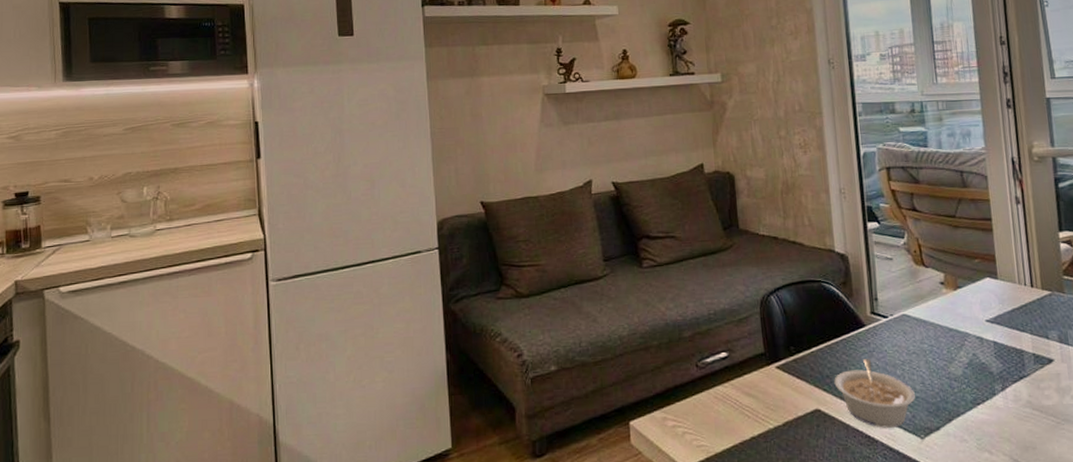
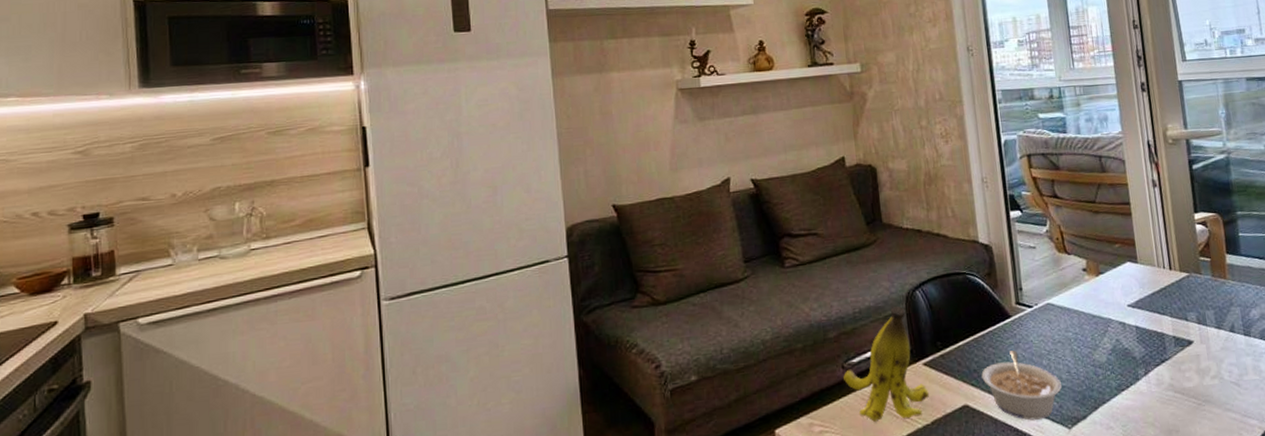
banana: none [696,310,781,421] -> present [842,306,929,423]

